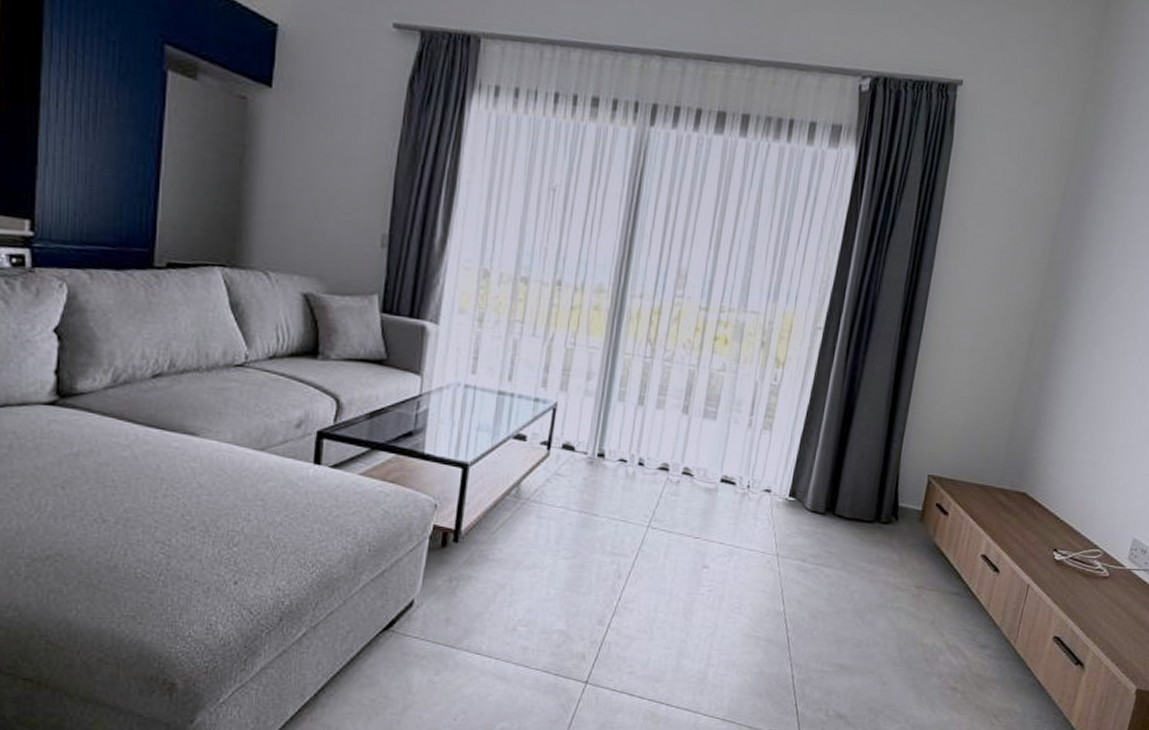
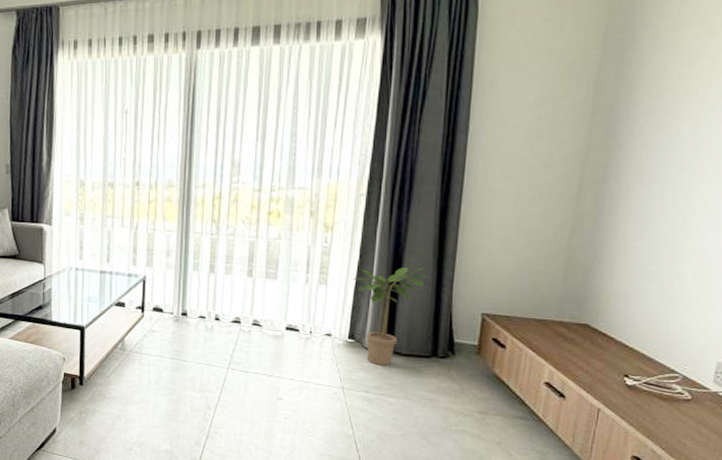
potted plant: none [800,415,881,531] -> present [353,267,430,366]

